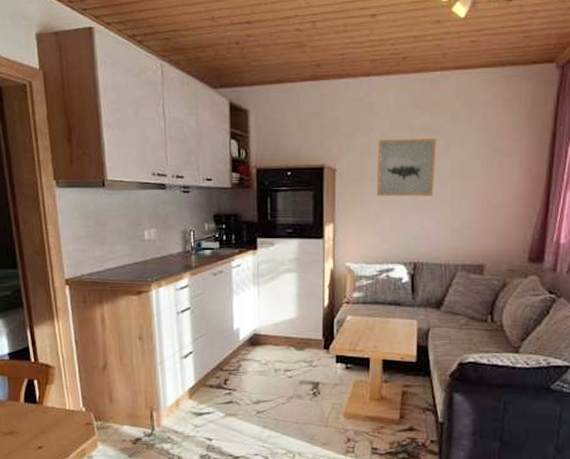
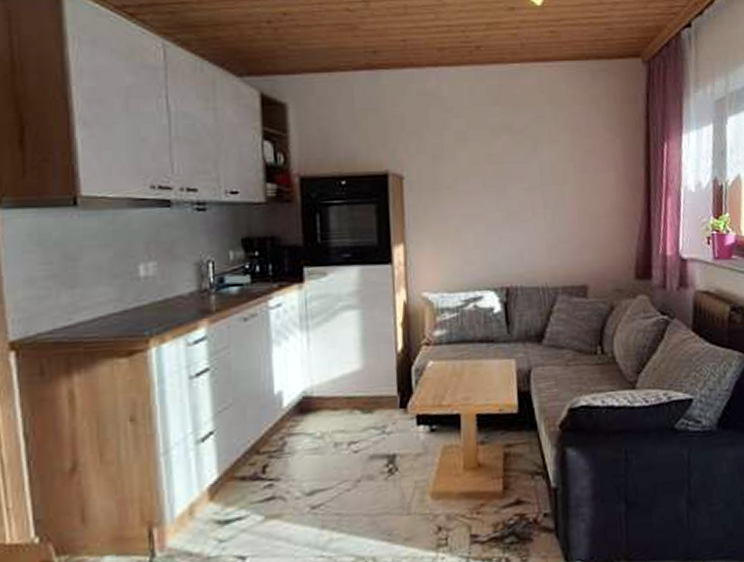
wall art: present [376,138,437,197] -> none [453,139,523,209]

